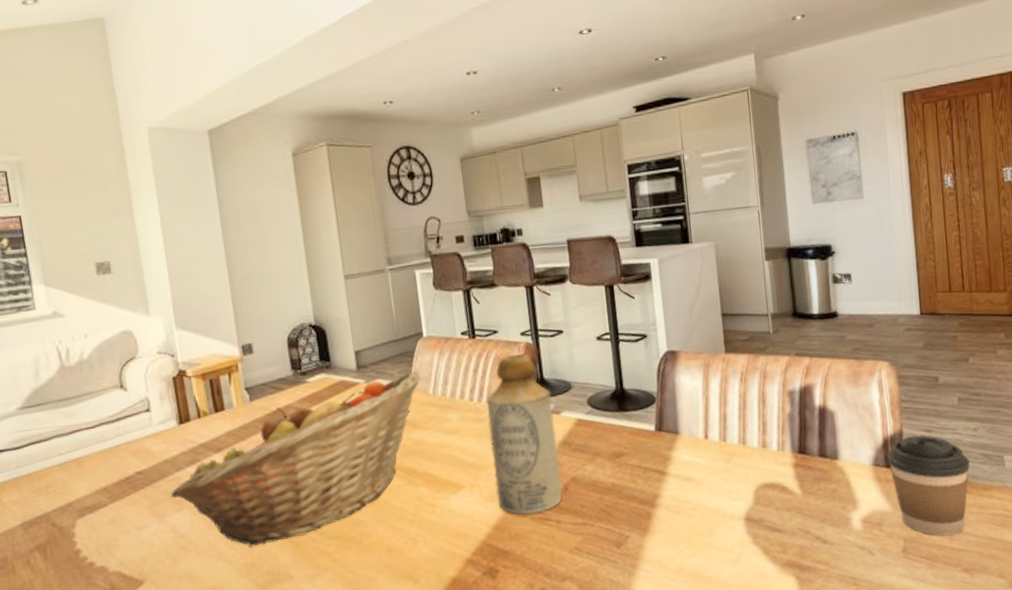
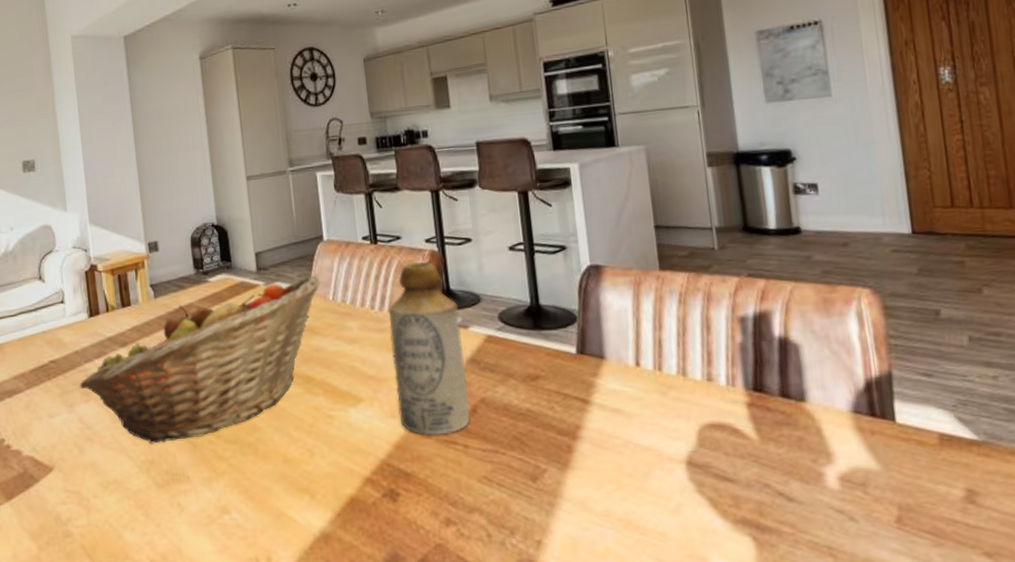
coffee cup: present [887,435,970,536] -> none [872,379,989,509]

